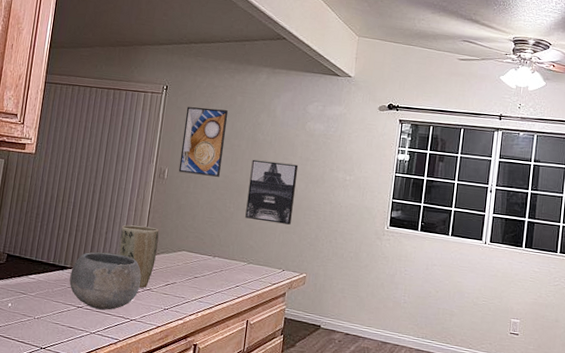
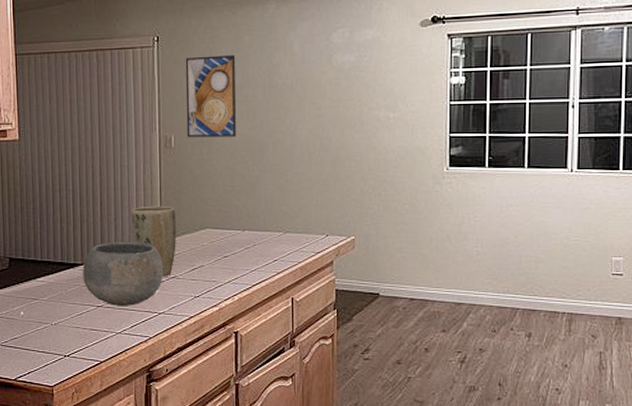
wall art: present [245,159,299,225] -> none [272,108,330,182]

